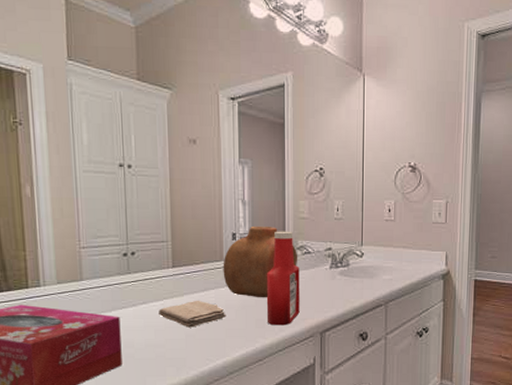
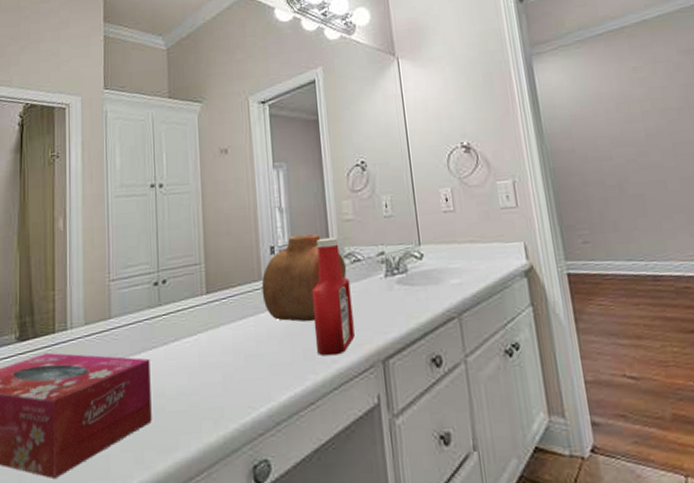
washcloth: present [159,300,226,328] -> none [192,330,269,367]

